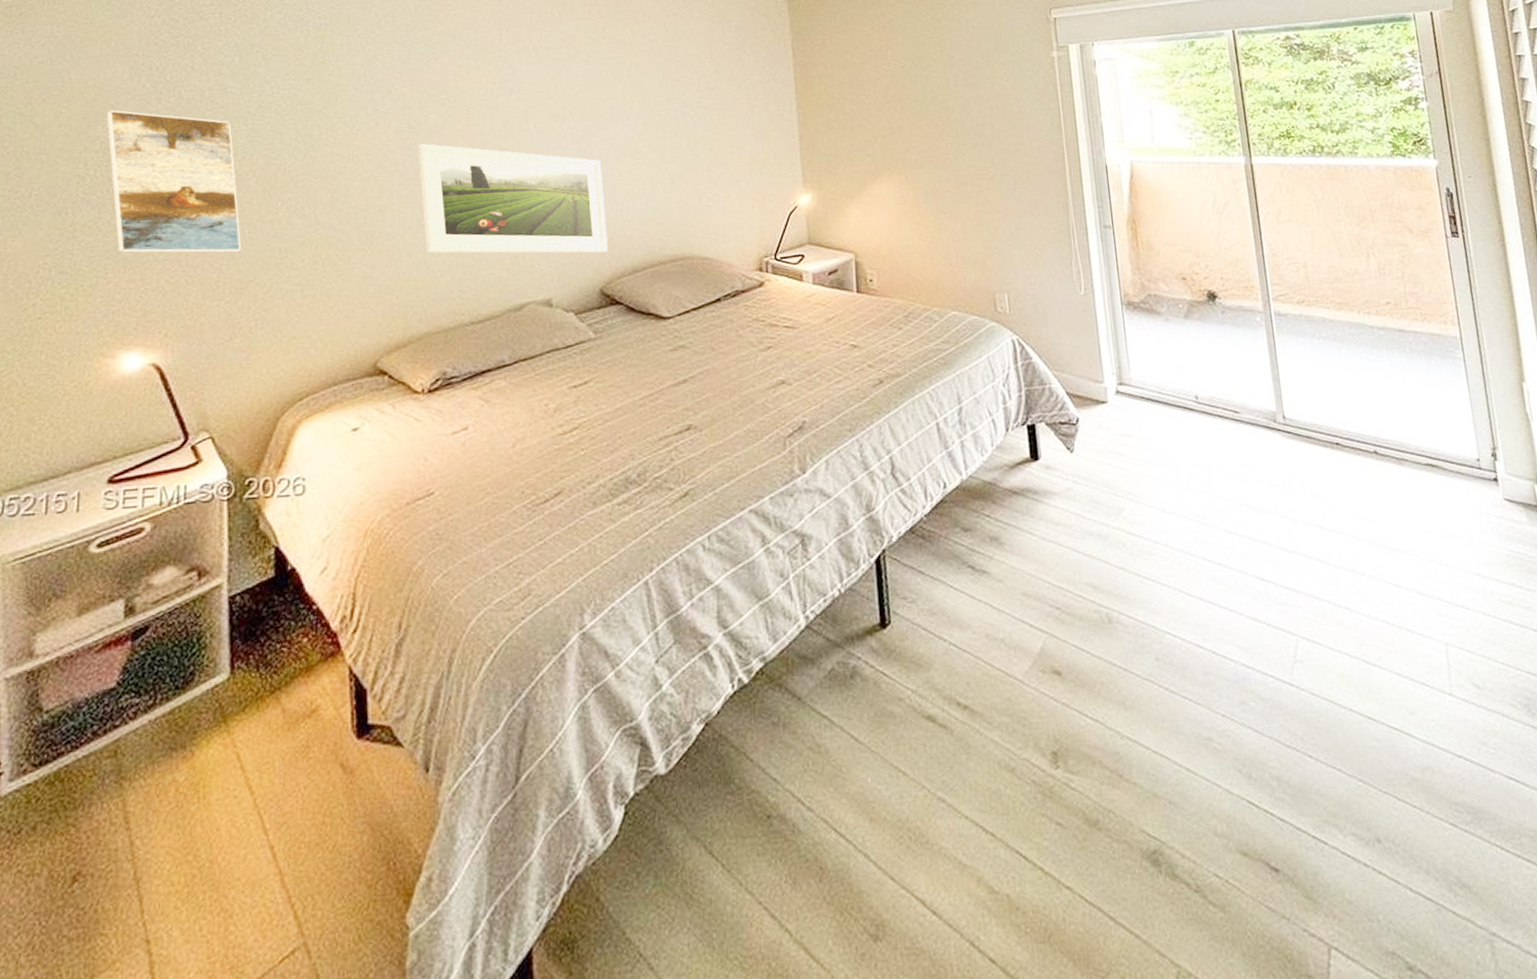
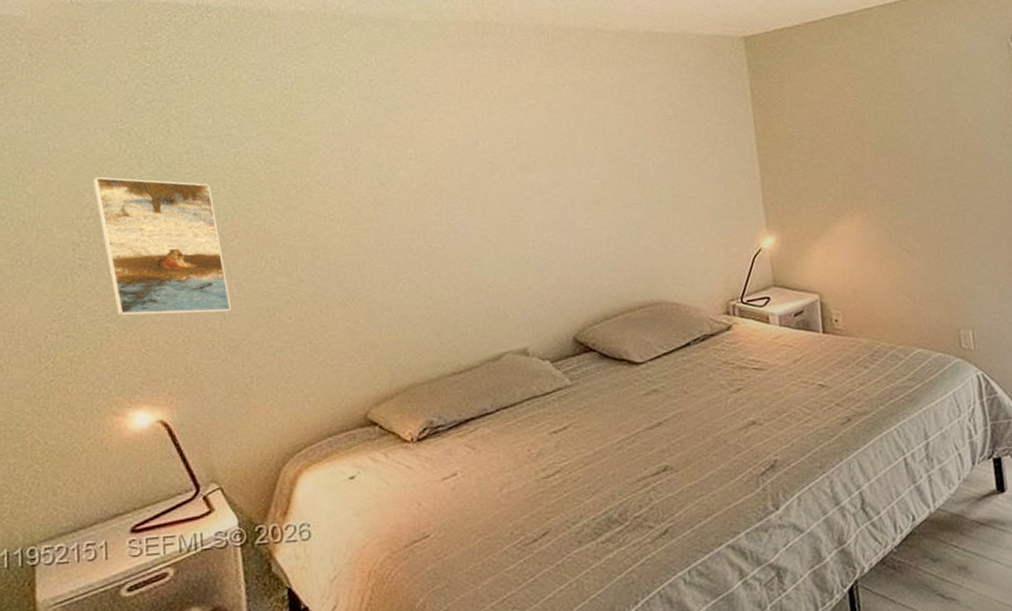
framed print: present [418,143,608,254] -> none [389,199,579,307]

